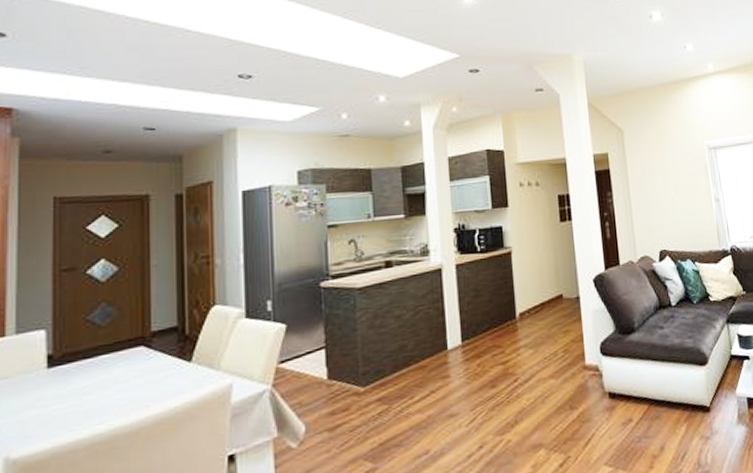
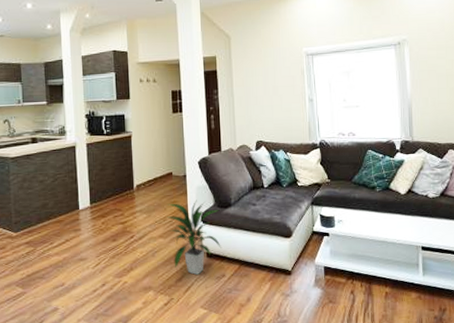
indoor plant: none [558,326,626,423] -> present [167,199,221,275]

